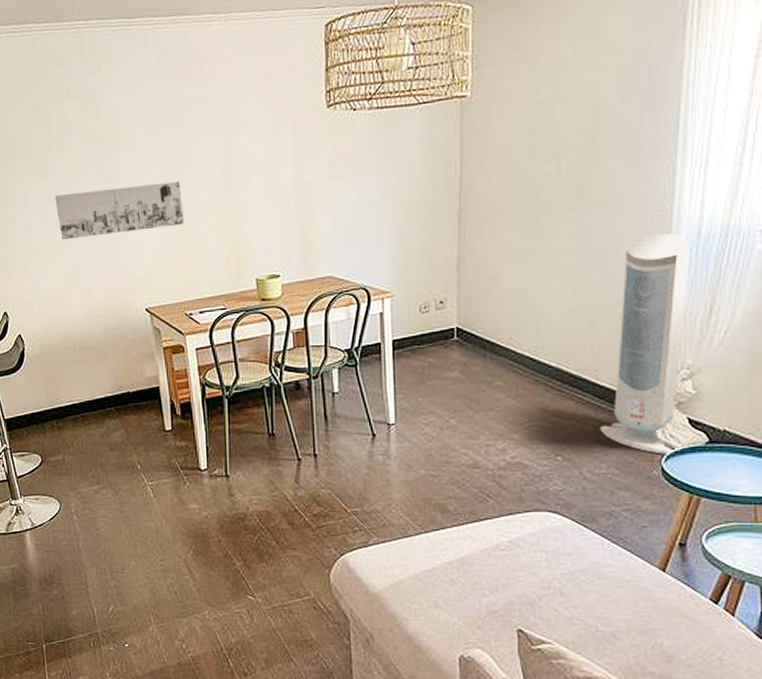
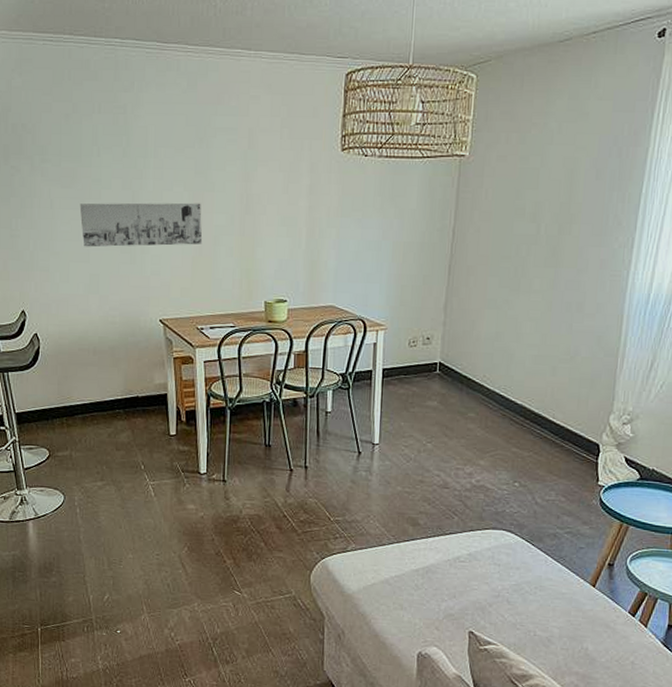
air purifier: present [600,233,690,455] -> none [552,296,640,487]

